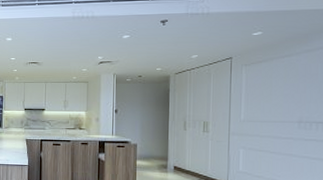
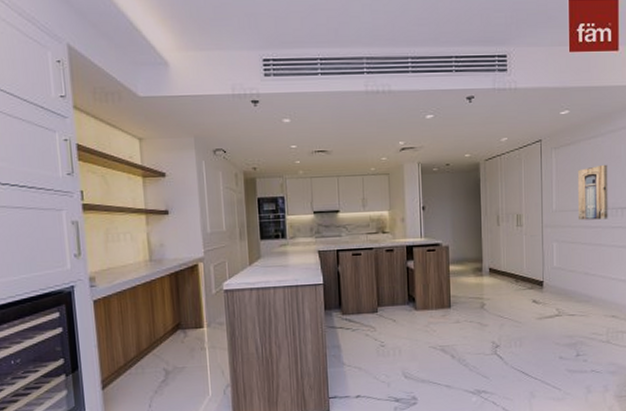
wall art: none [267,81,302,132] -> present [577,164,608,221]

